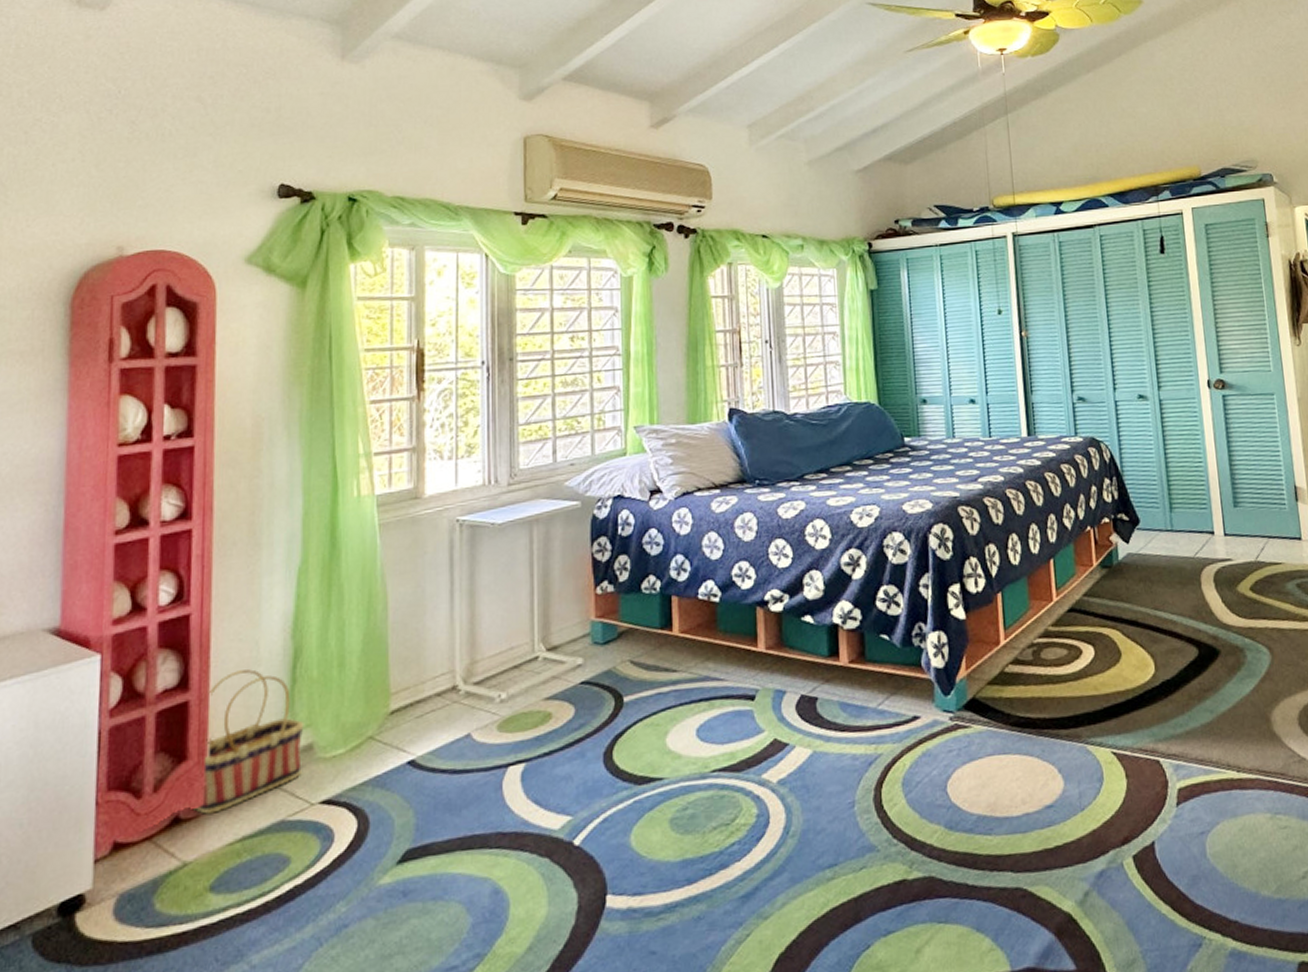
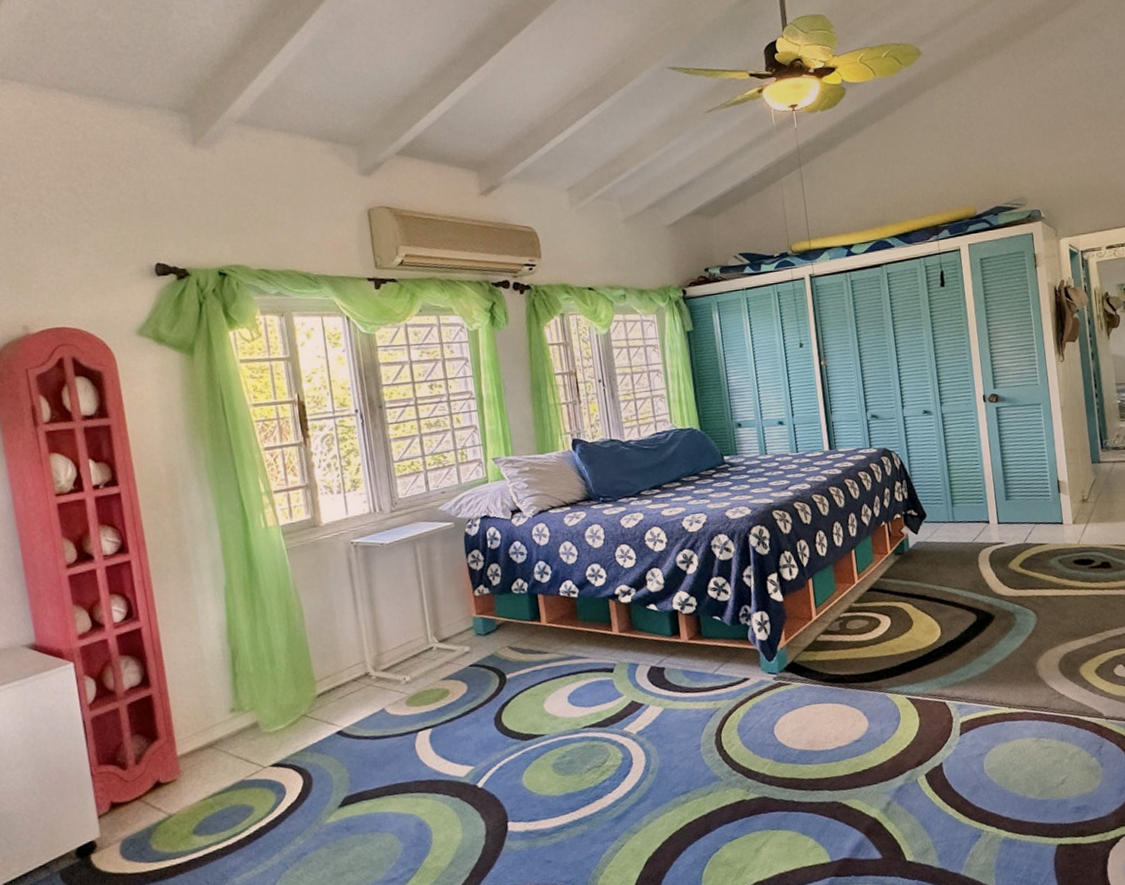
basket: present [194,669,304,814] -> none [166,668,252,779]

